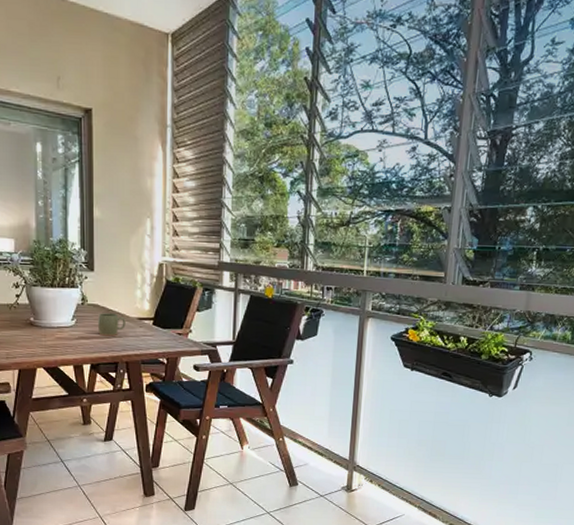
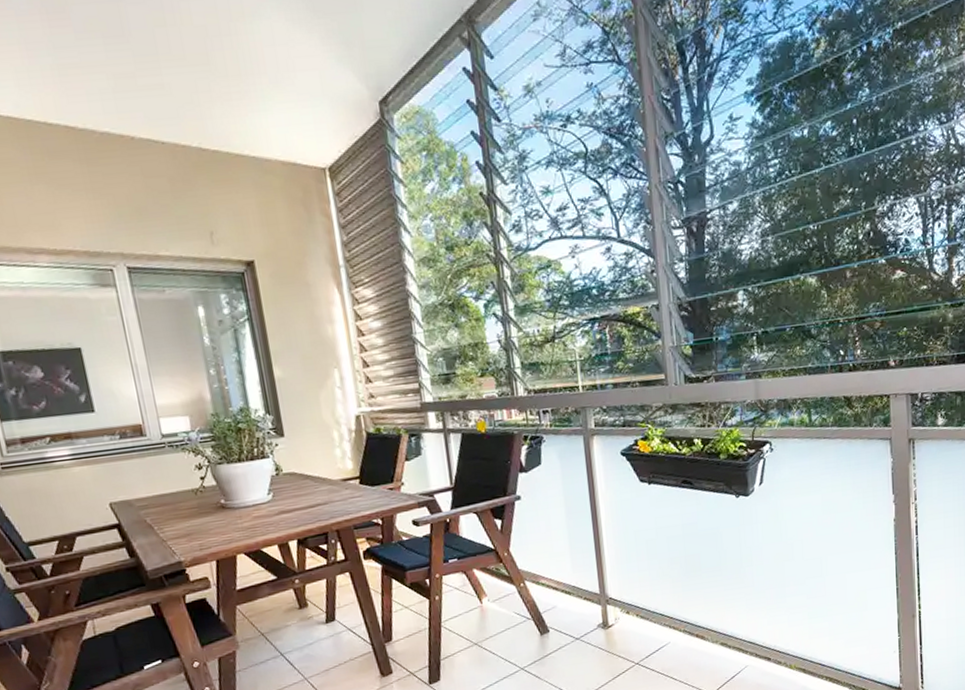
mug: present [97,313,126,336] -> none [296,478,330,507]

